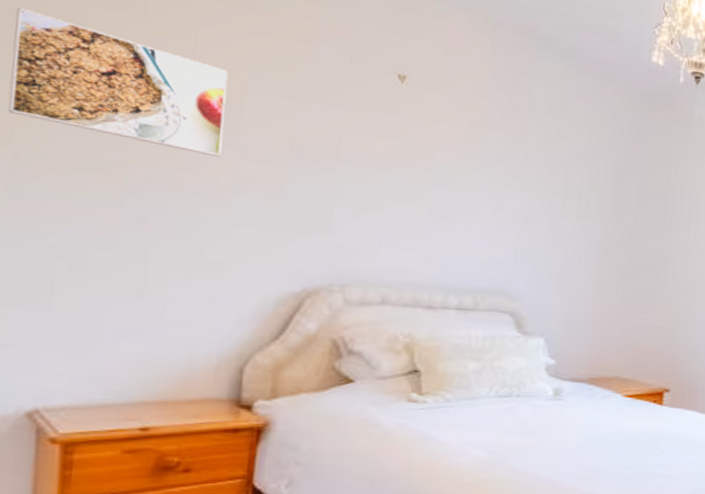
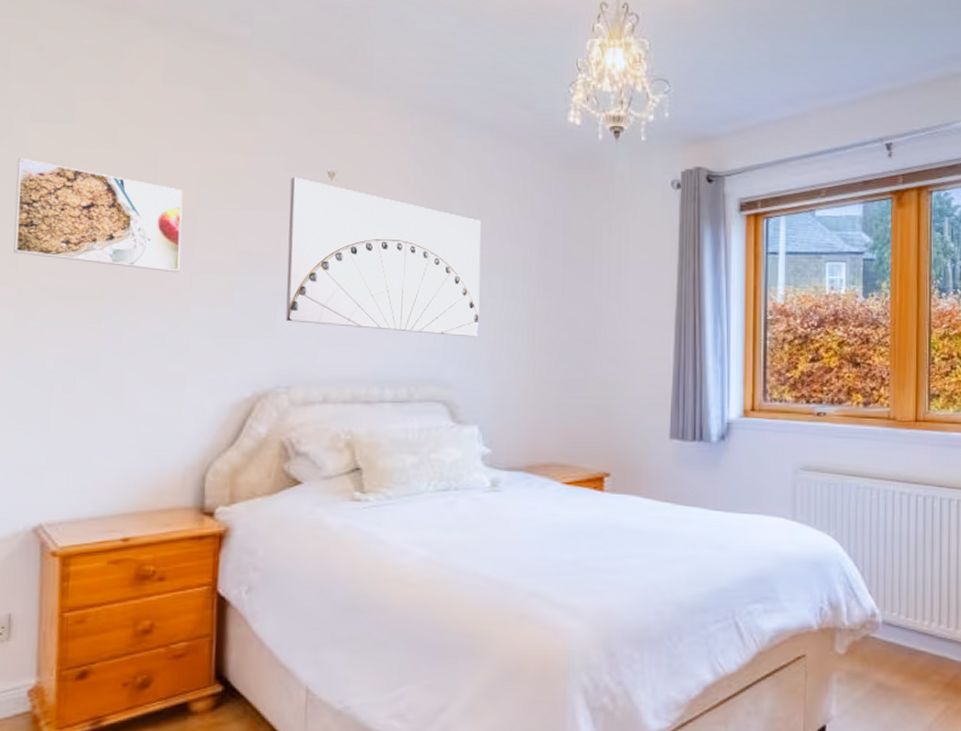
wall art: none [343,74,559,255] -> present [285,177,481,337]

